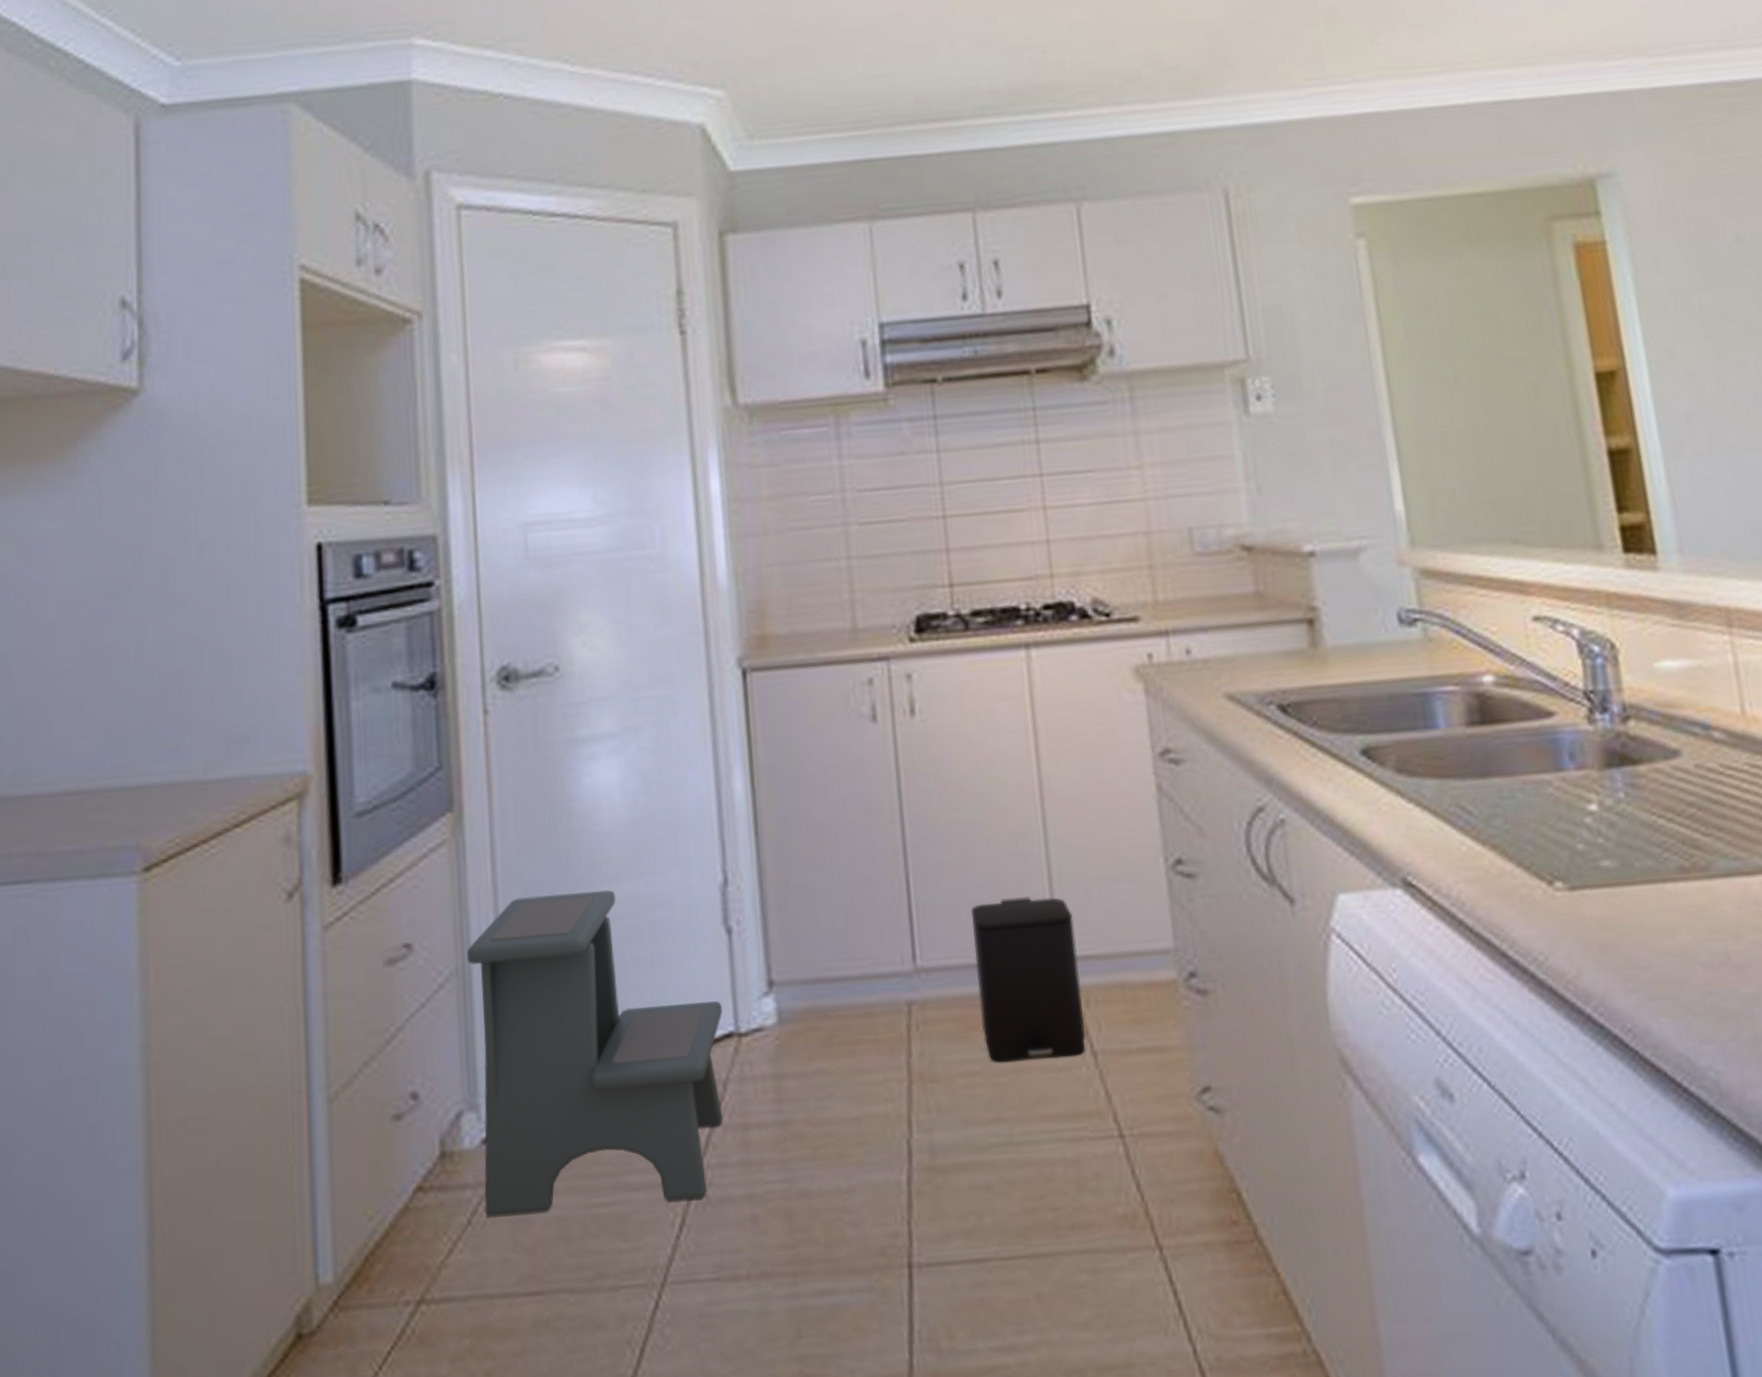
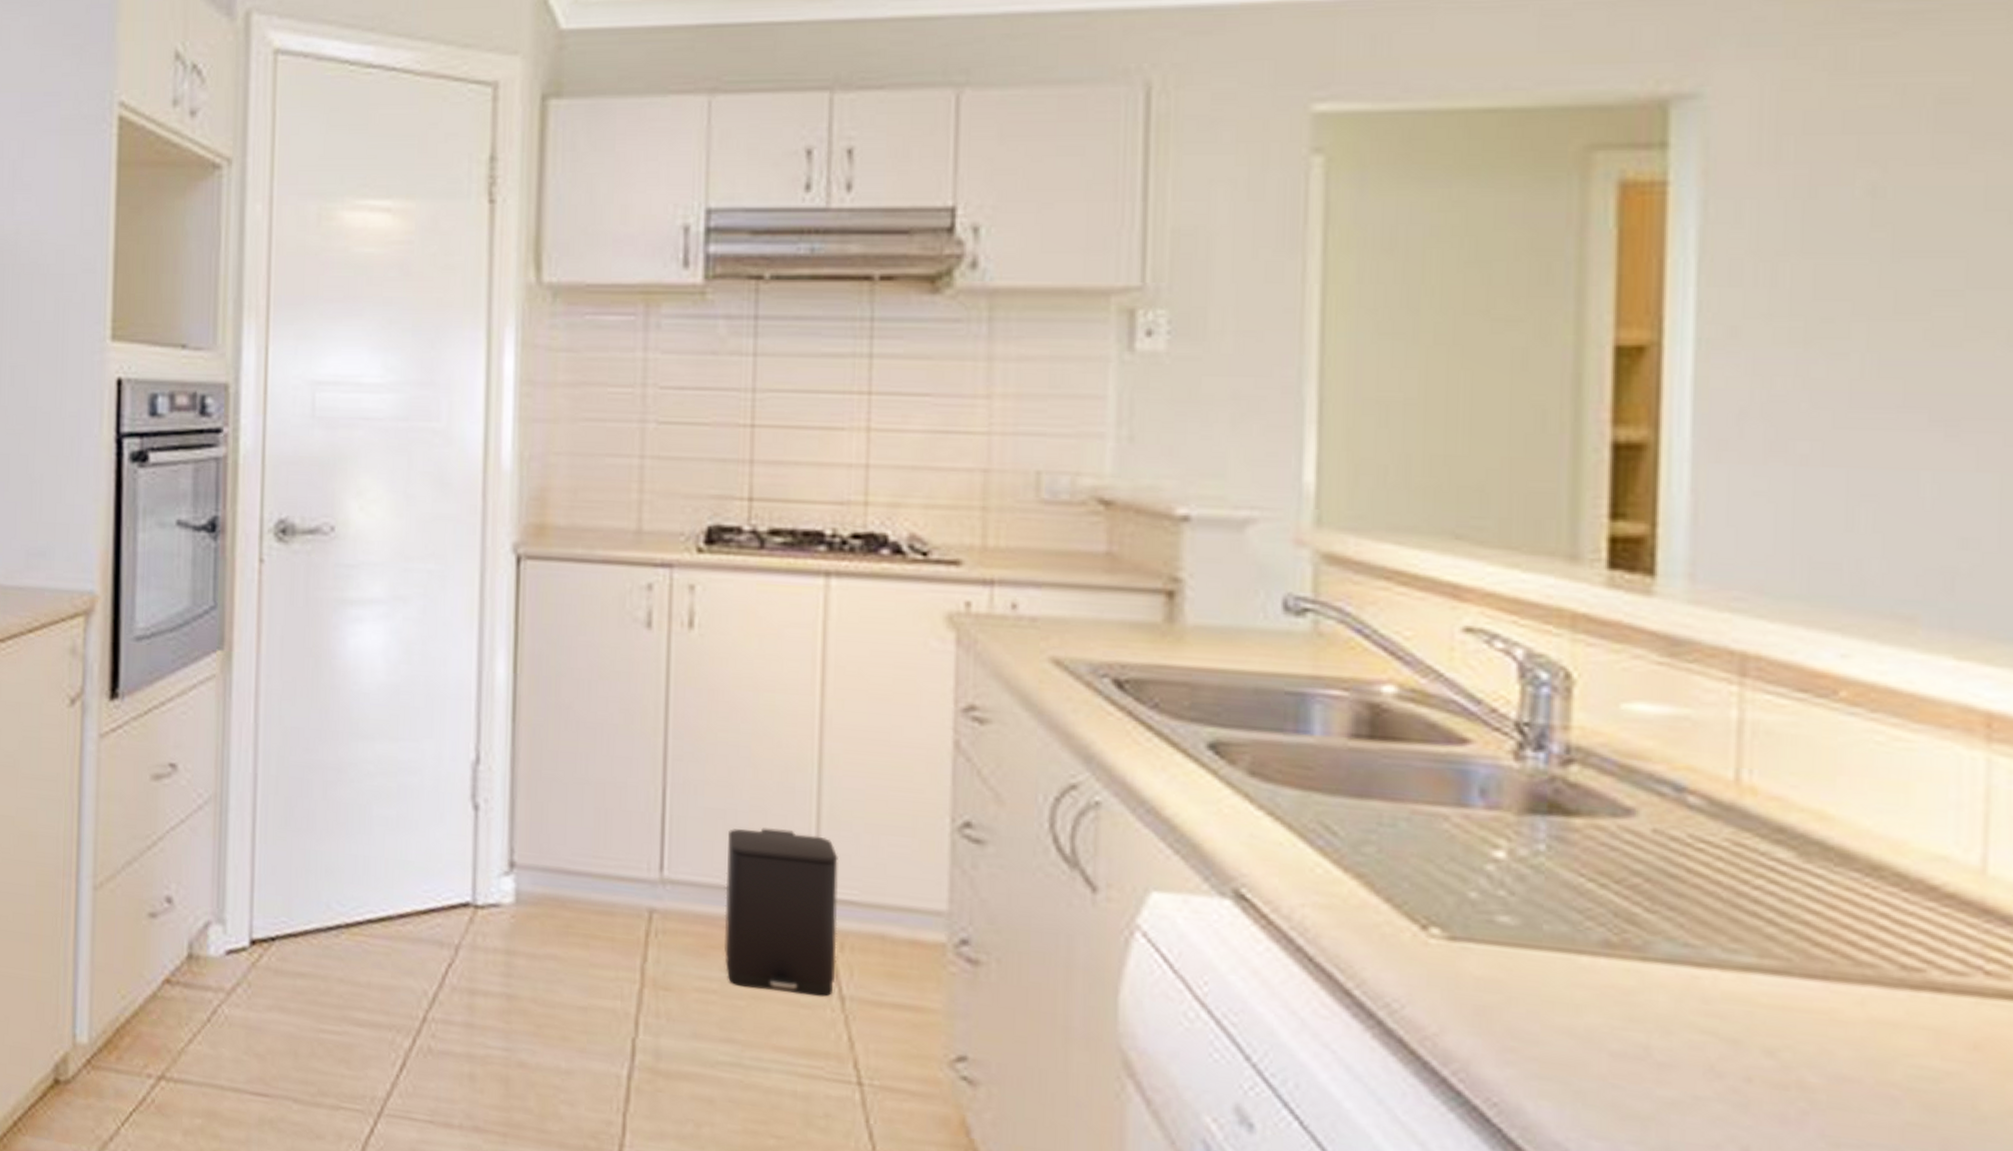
step stool: present [466,890,723,1217] -> none [223,740,462,1047]

